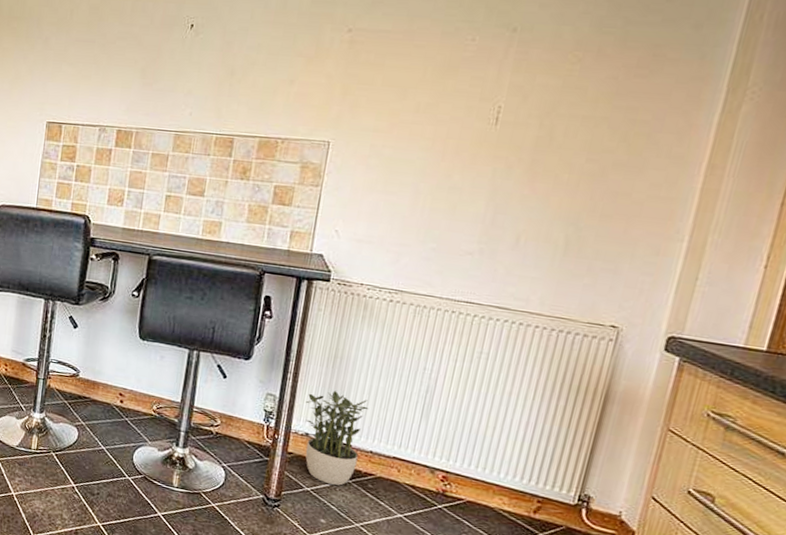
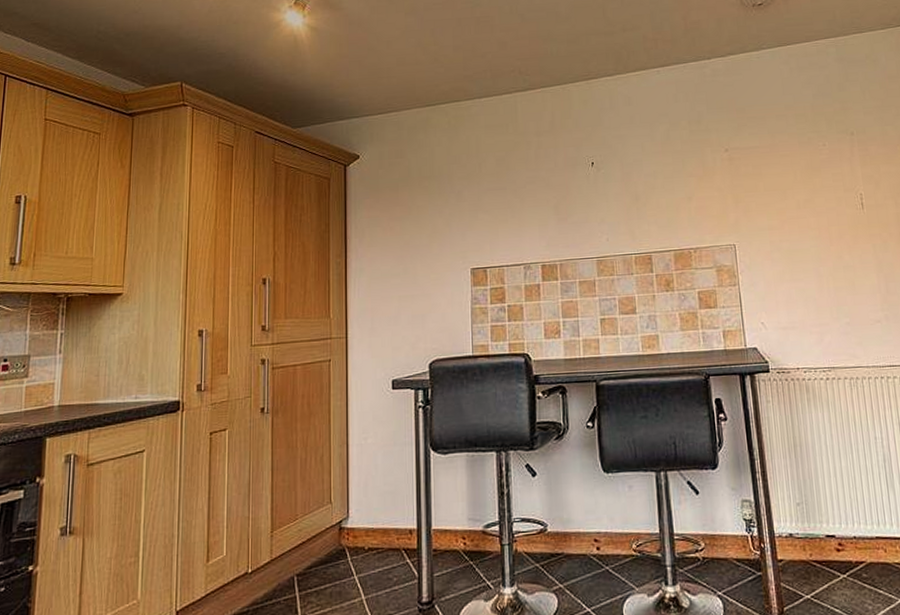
potted plant: present [305,390,369,486] -> none [780,481,846,585]

